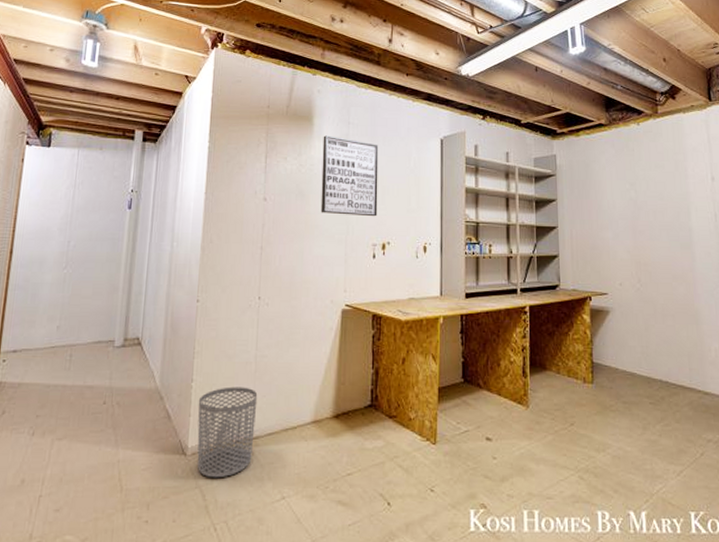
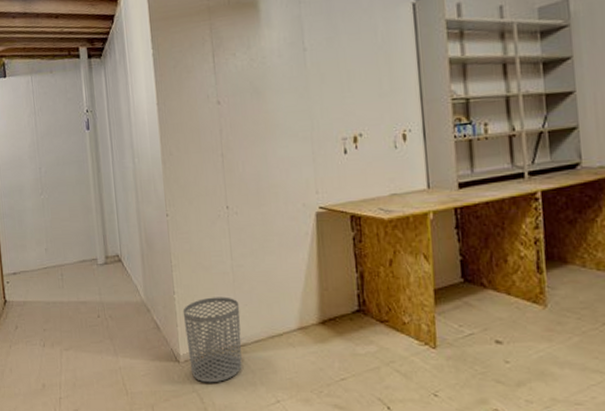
wall art: present [320,135,379,217] -> none [272,20,344,110]

